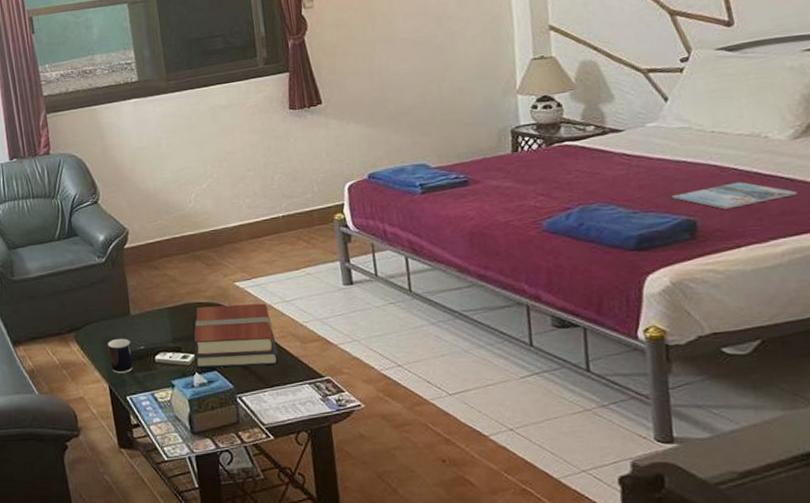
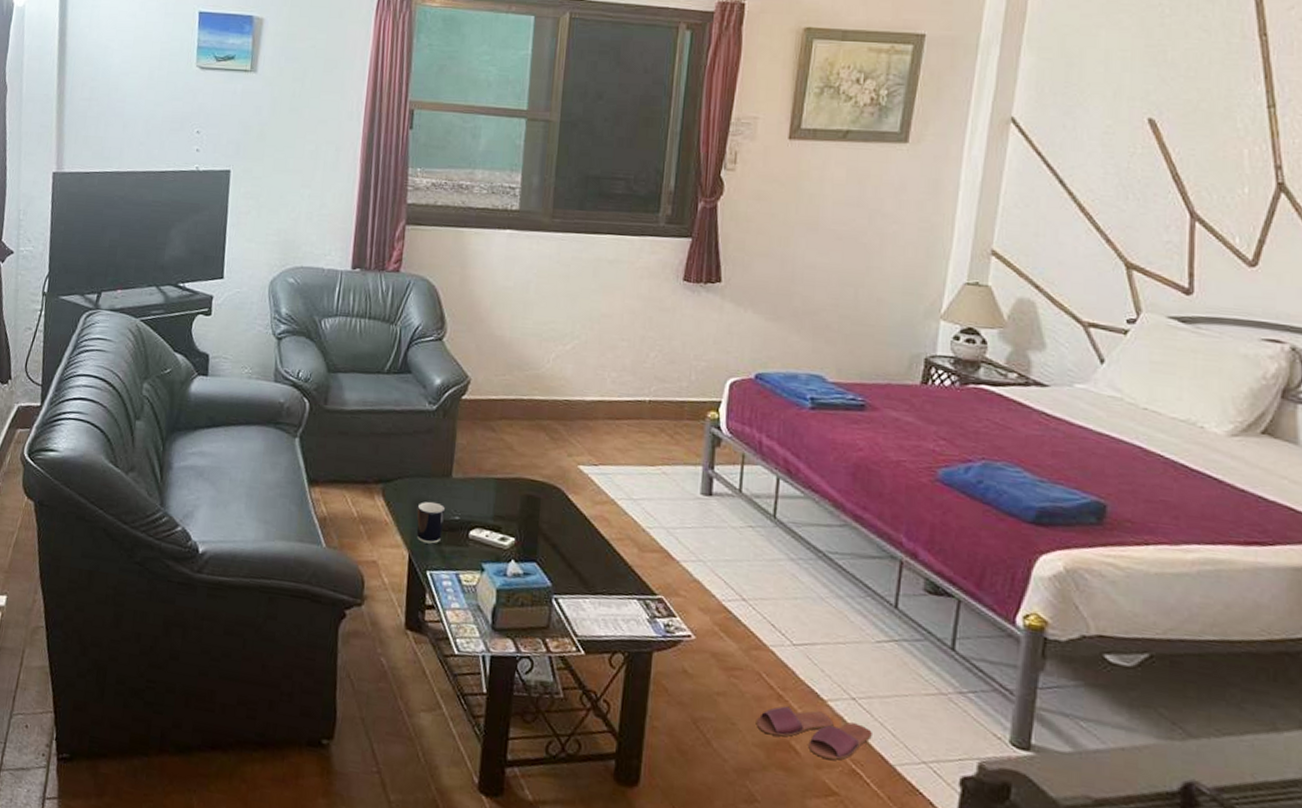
books: present [194,303,279,368] -> none [513,485,611,569]
slippers: none [431,446,534,485] -> present [756,706,872,761]
magazine: present [672,181,798,210] -> none [1086,470,1223,500]

